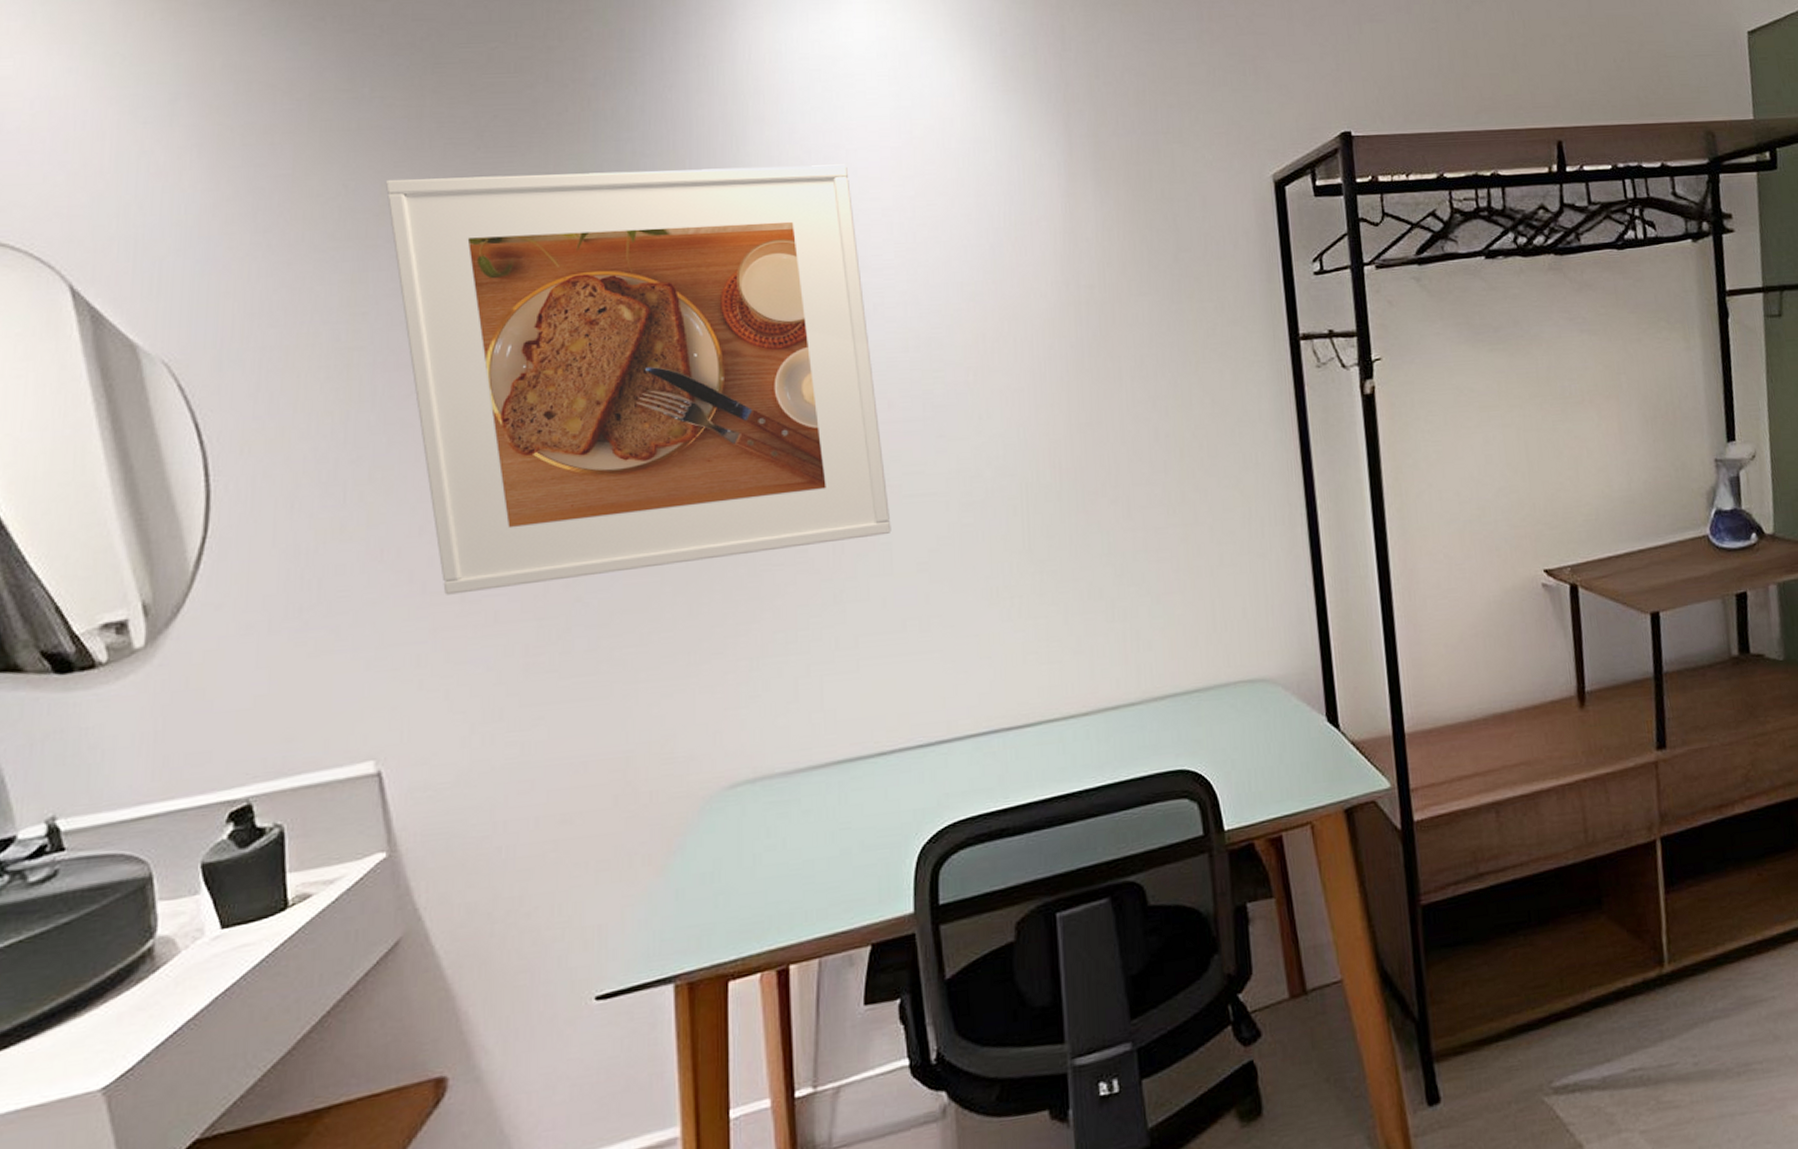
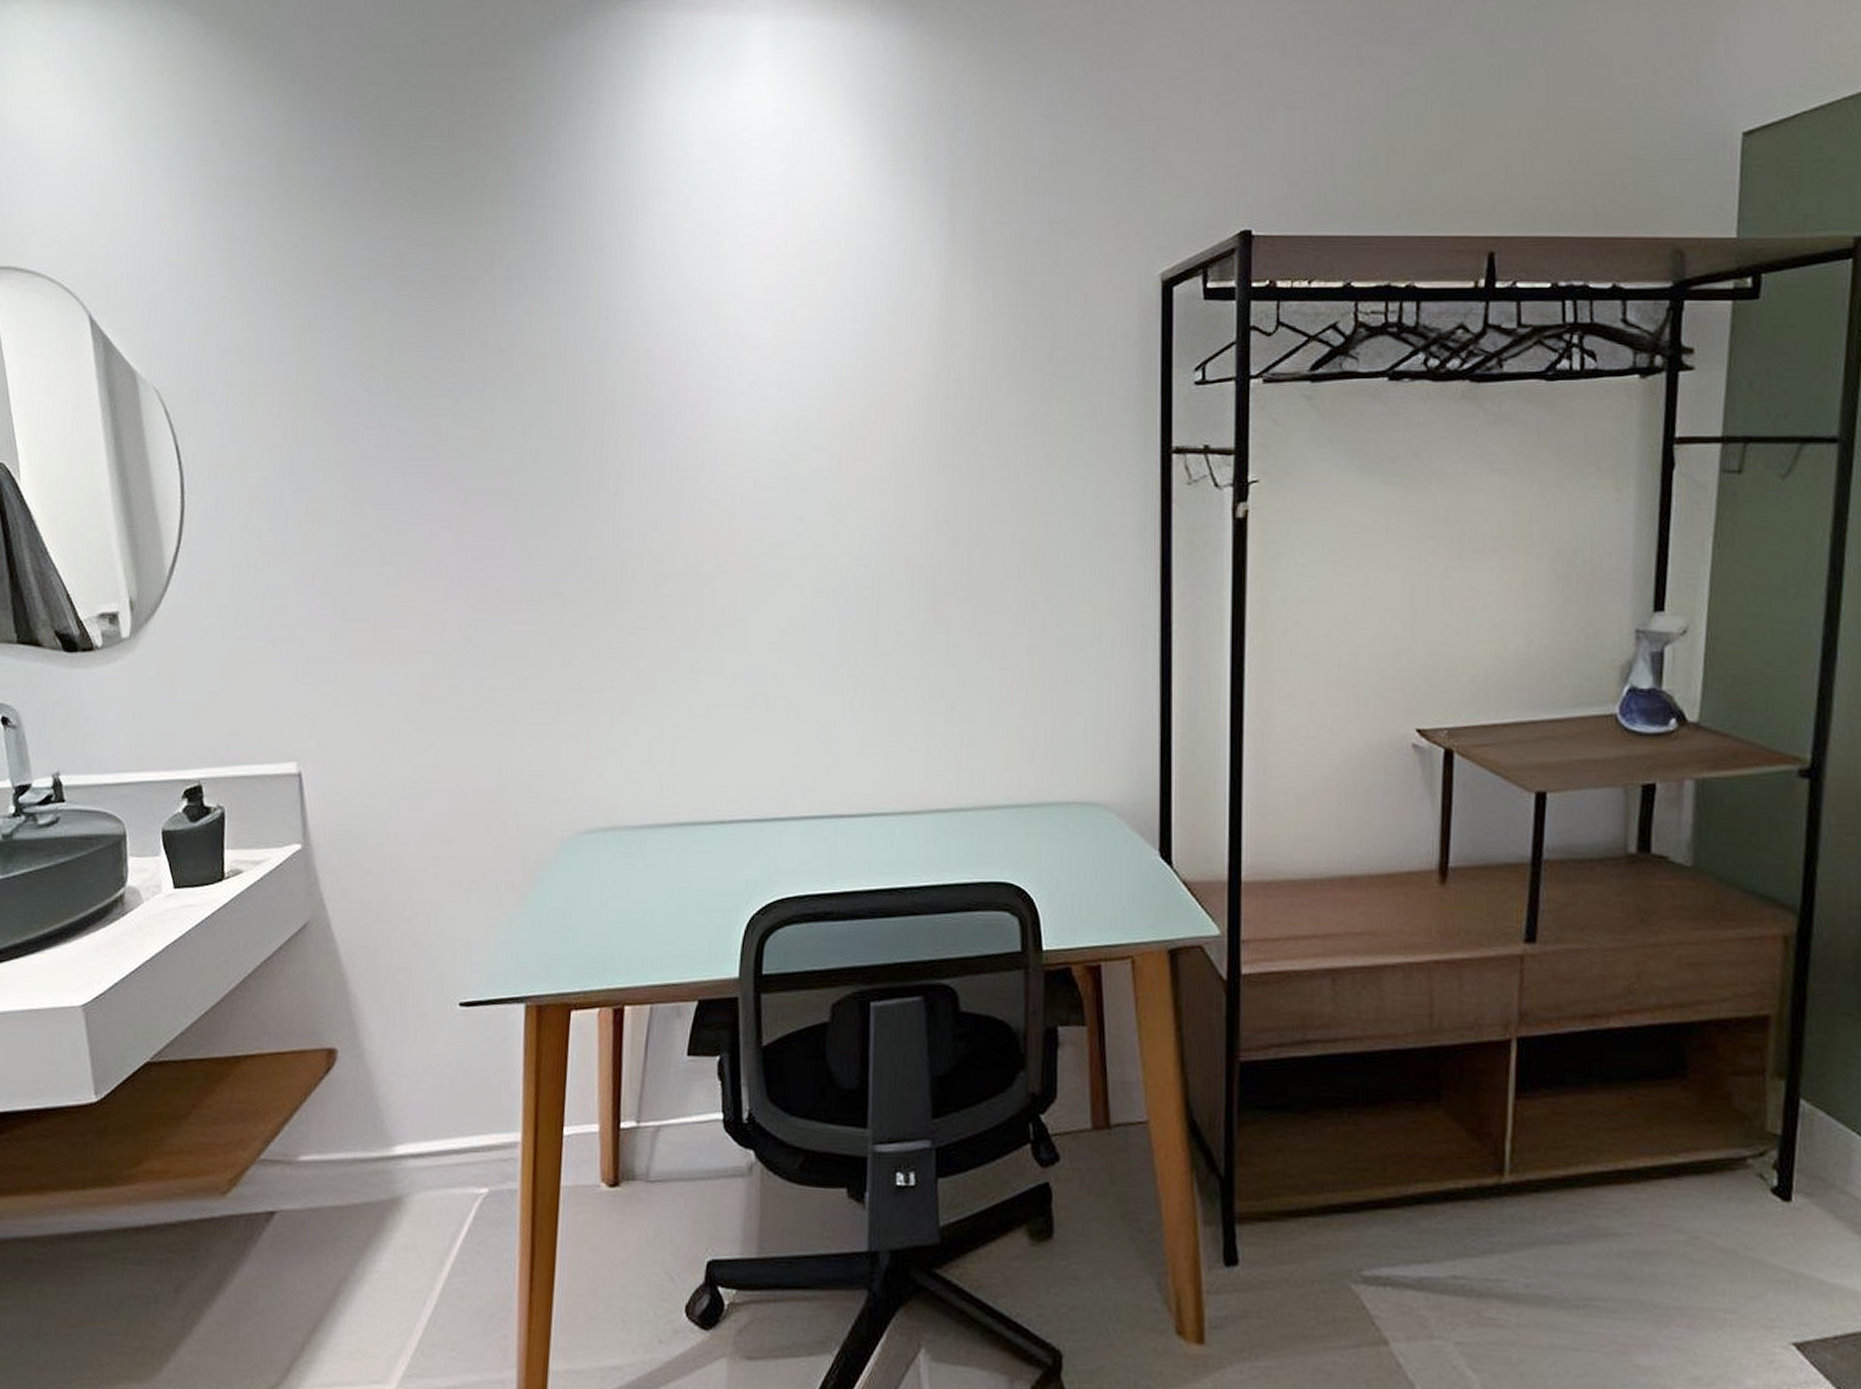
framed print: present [385,164,892,595] -> none [334,234,748,622]

